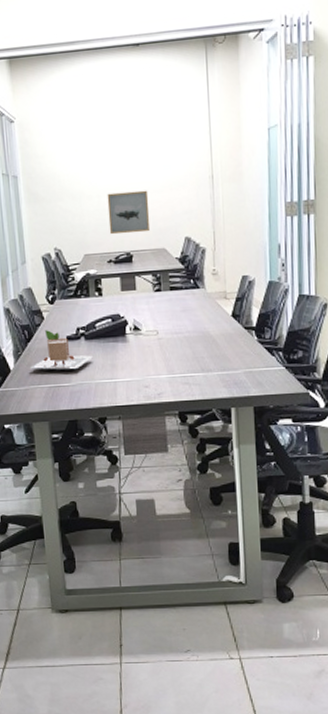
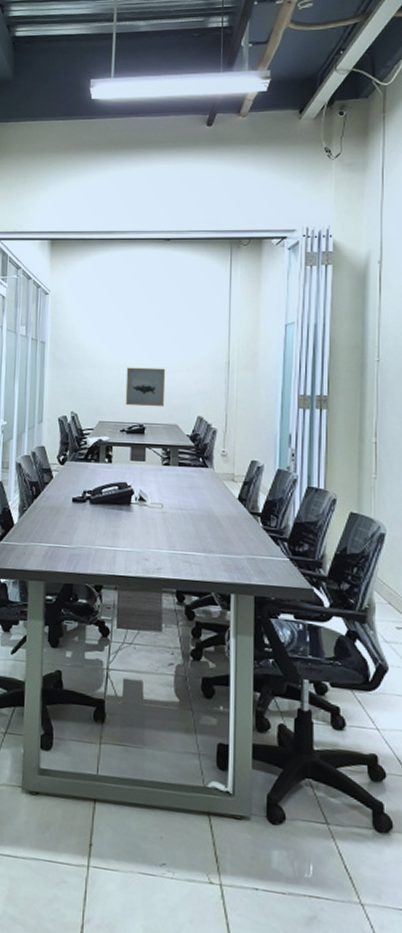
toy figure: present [29,330,93,371] -> none [32,489,96,532]

